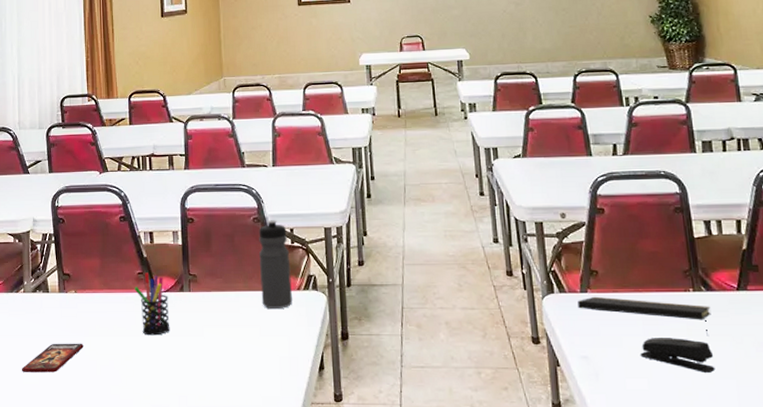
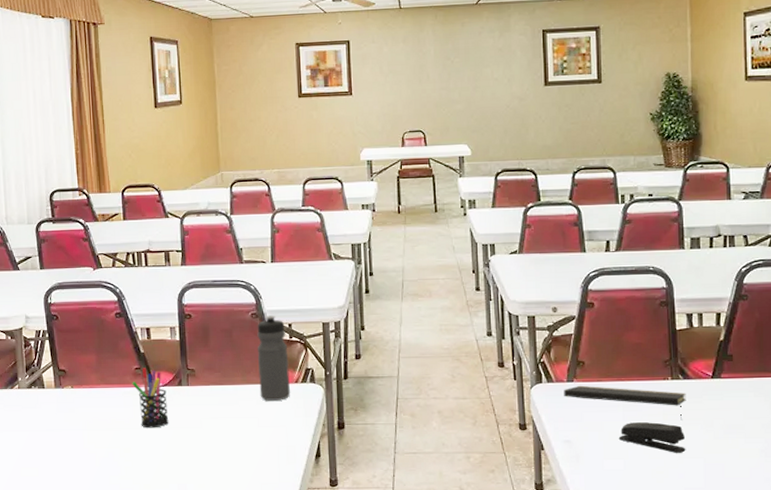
smartphone: present [21,343,84,372] -> none [19,436,82,465]

